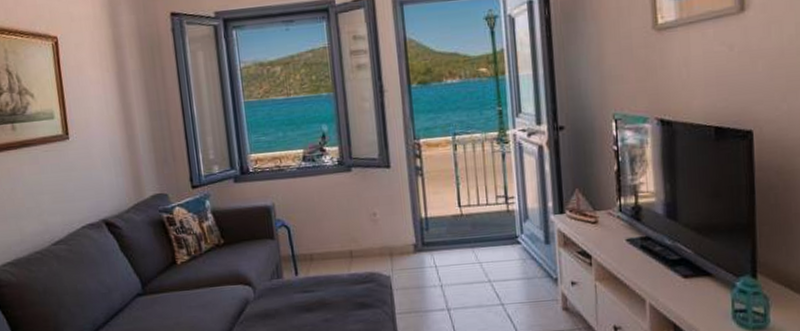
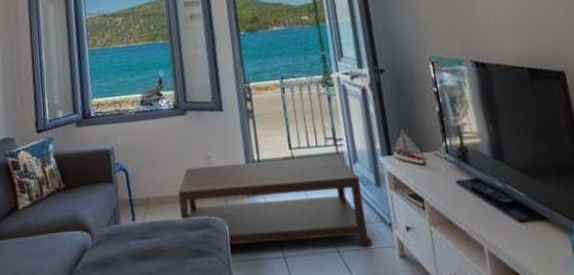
coffee table: none [342,213,537,300] -> present [178,155,373,247]

